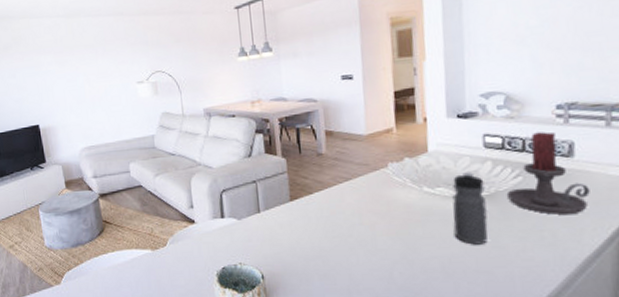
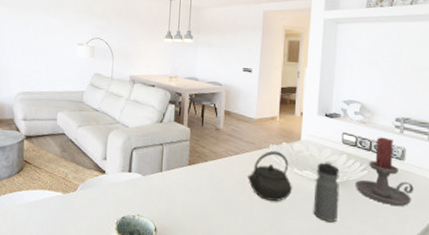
kettle: none [364,169,424,229] -> present [247,150,292,201]

